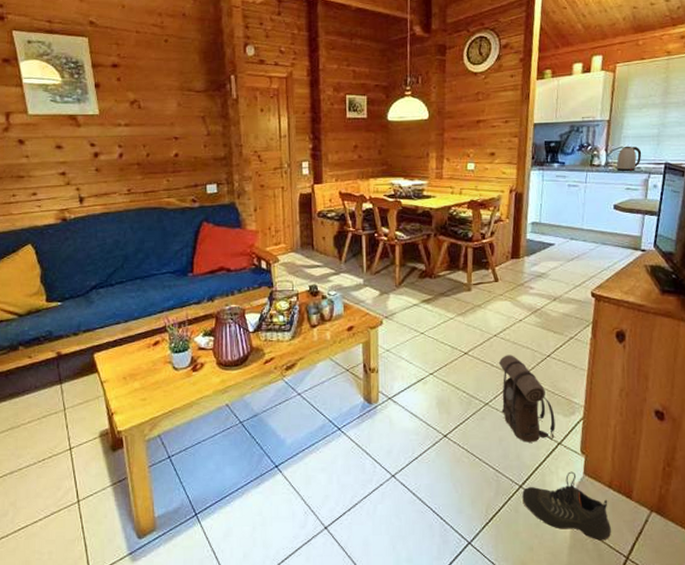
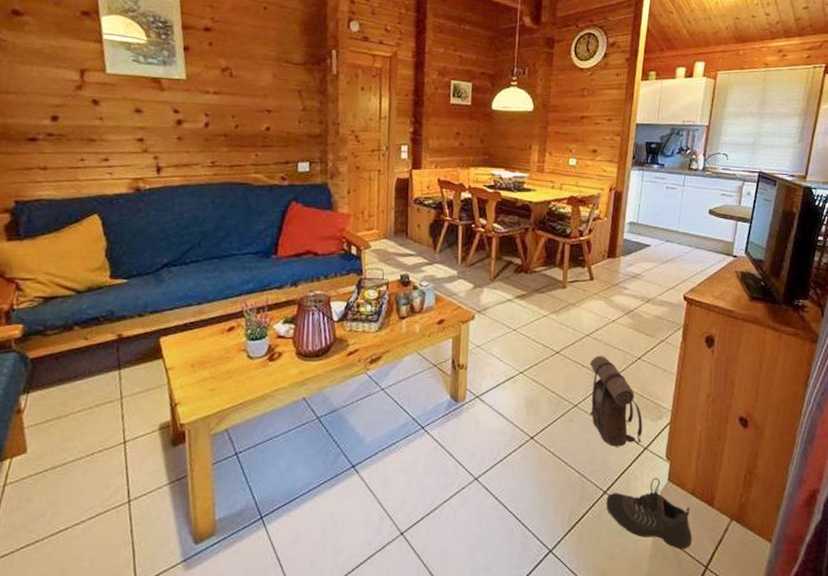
kettle: present [616,146,642,171] -> none [713,152,738,177]

